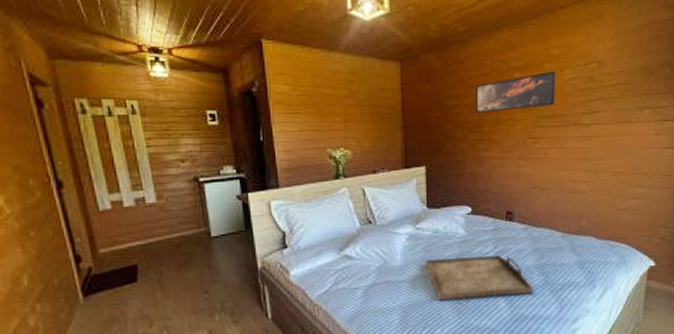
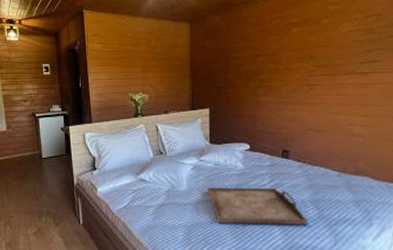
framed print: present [476,71,556,113] -> none [256,25,333,63]

